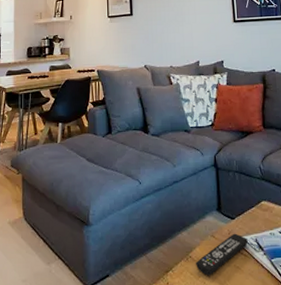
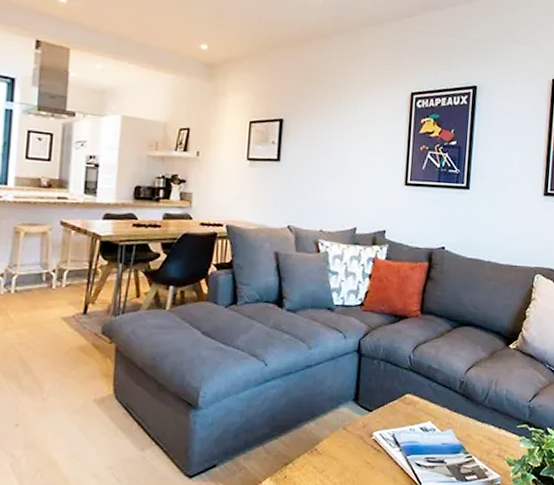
remote control: present [196,233,248,276] -> none [321,427,384,471]

